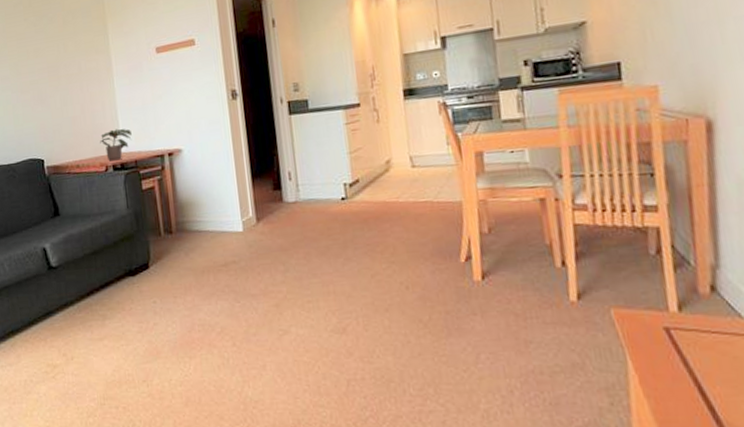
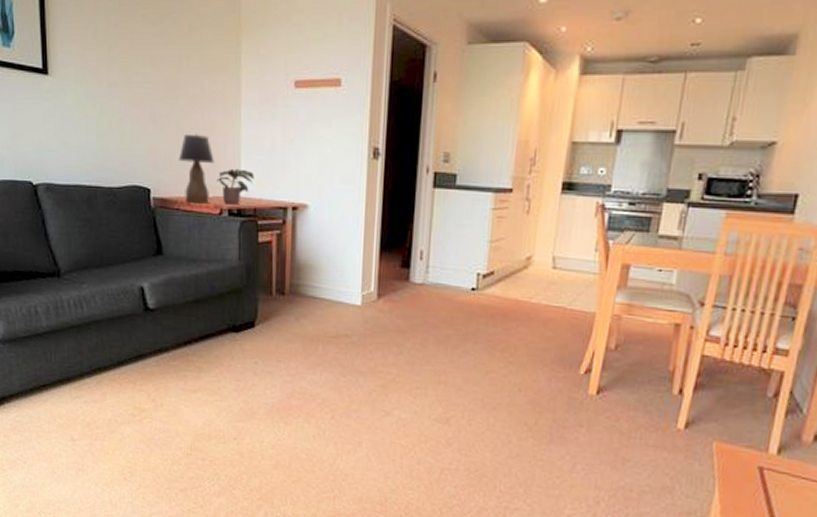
table lamp: none [65,105,96,166] -> present [178,134,214,204]

